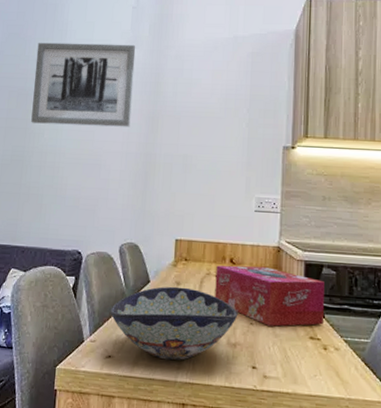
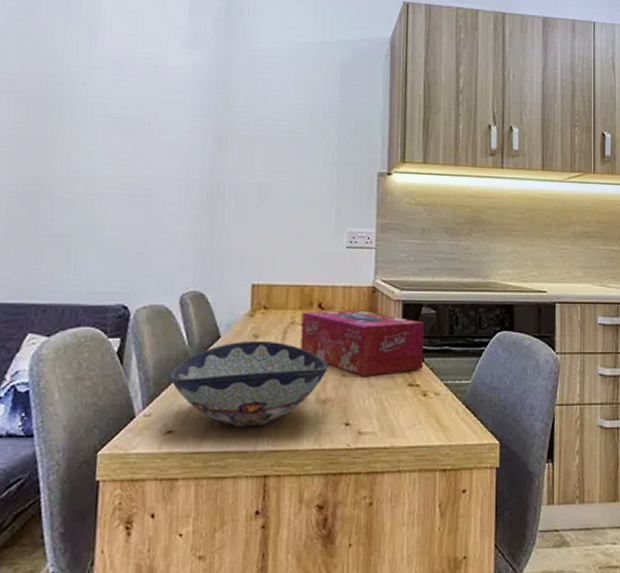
wall art: present [31,42,136,127] -> none [50,34,196,149]

